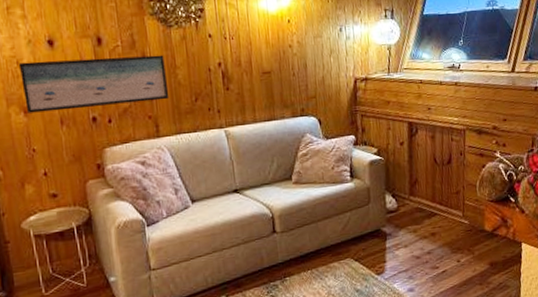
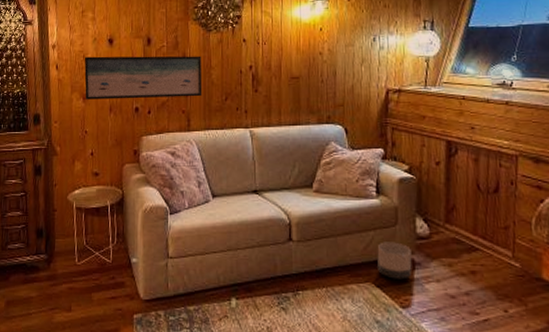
planter: none [354,219,384,252] -> present [377,242,412,280]

